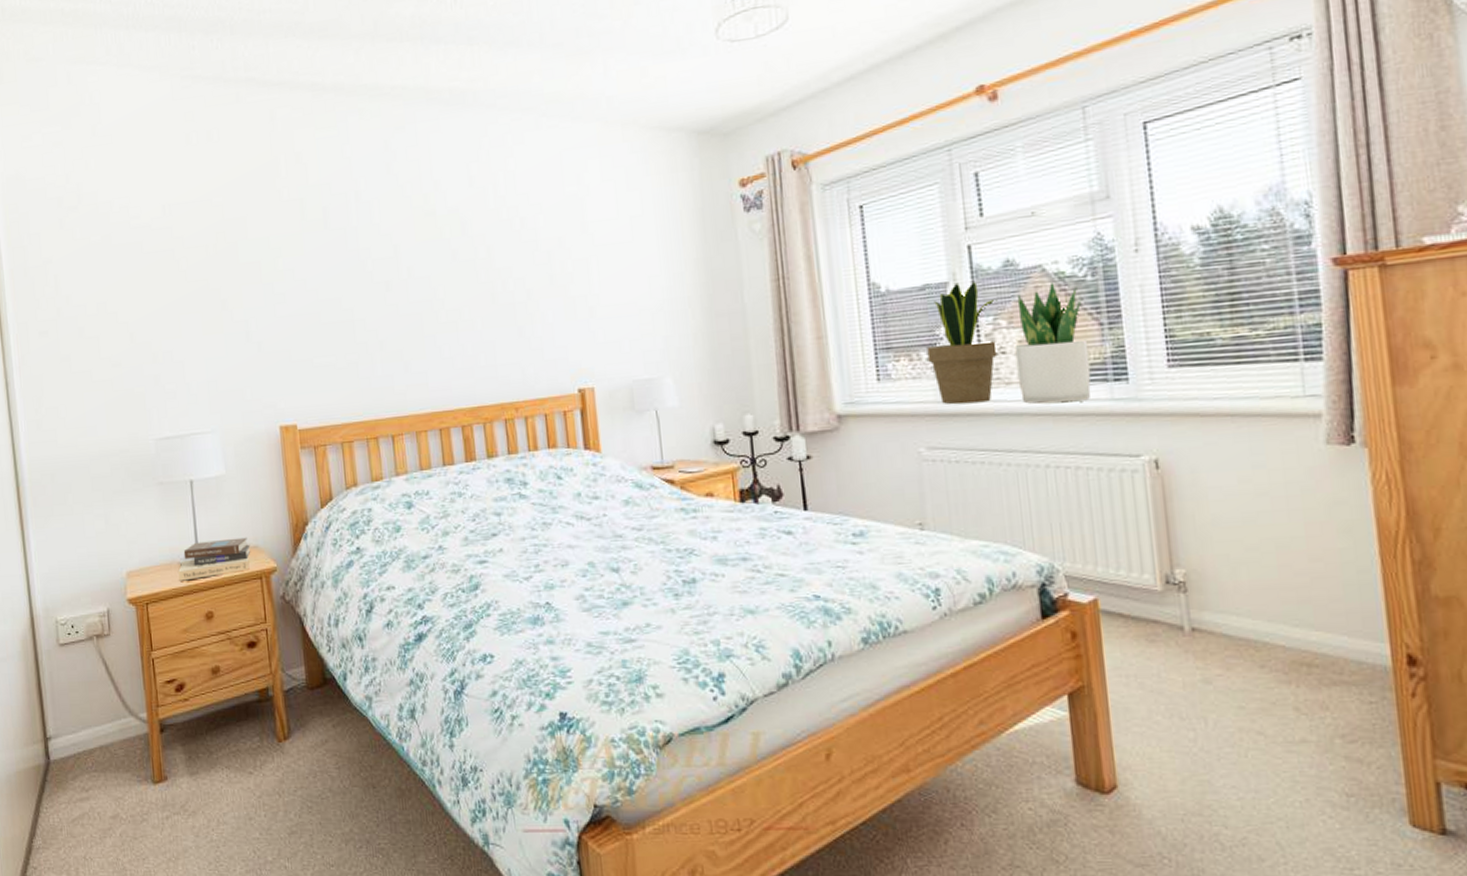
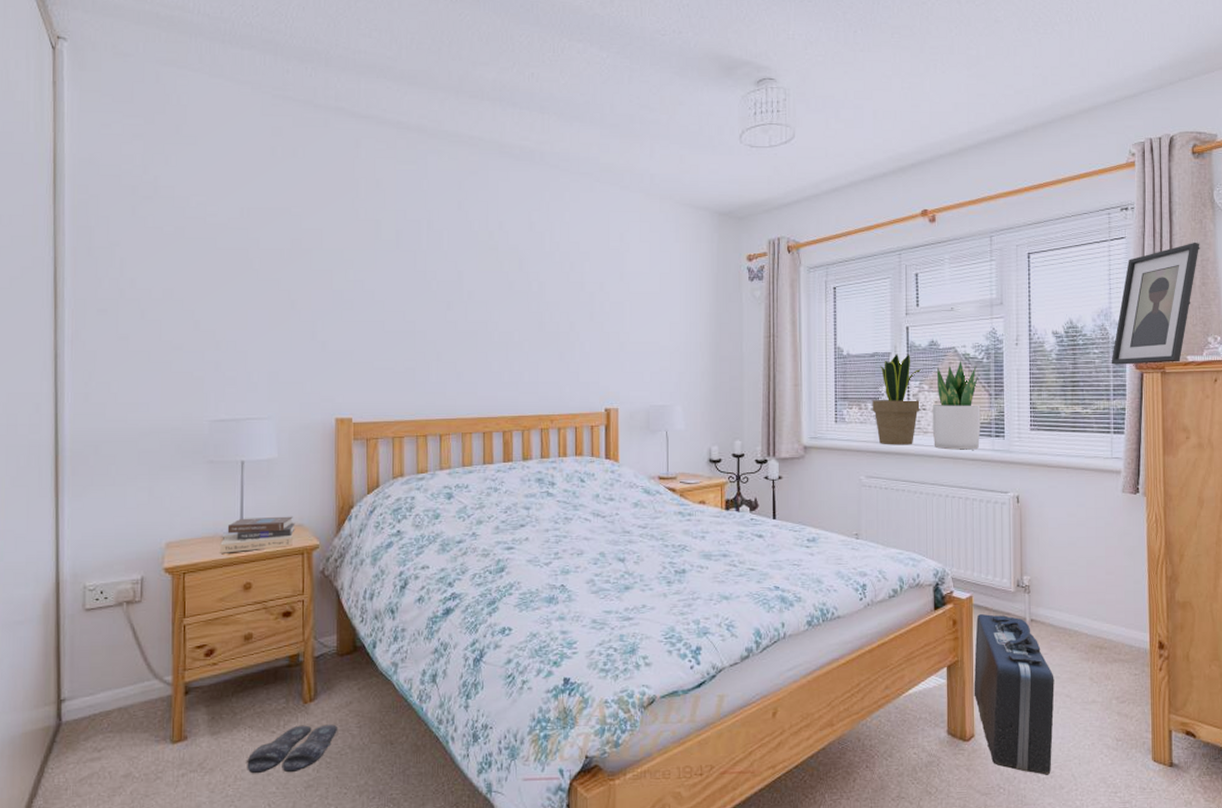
slippers: none [227,765,315,817] -> present [247,724,337,773]
suitcase: none [1106,621,1242,844] -> present [973,613,1055,776]
picture frame: none [1291,67,1433,264] -> present [1111,242,1200,365]

